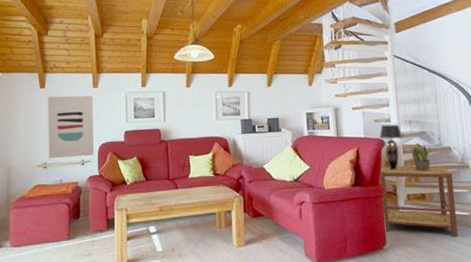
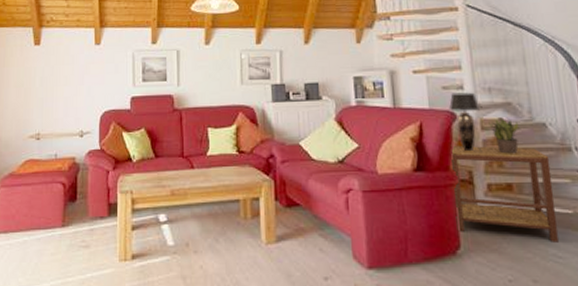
wall art: present [48,95,95,158] -> none [42,54,95,128]

